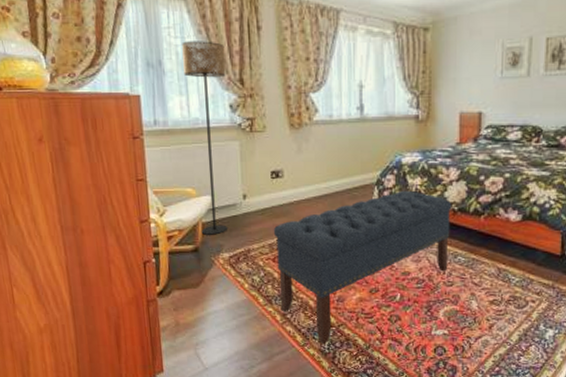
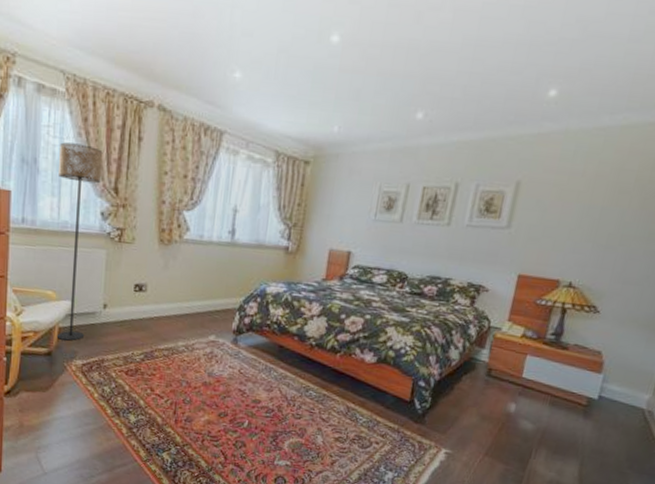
bench: present [273,190,452,345] -> none [127,319,311,463]

